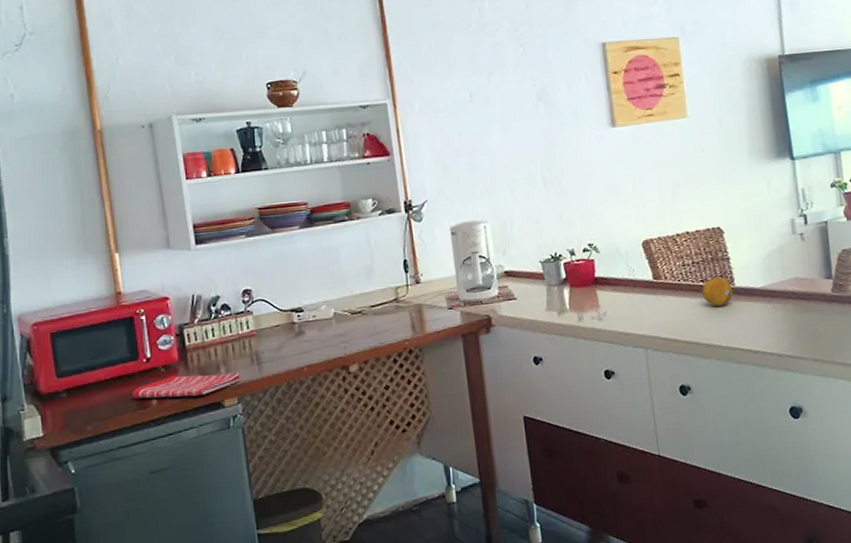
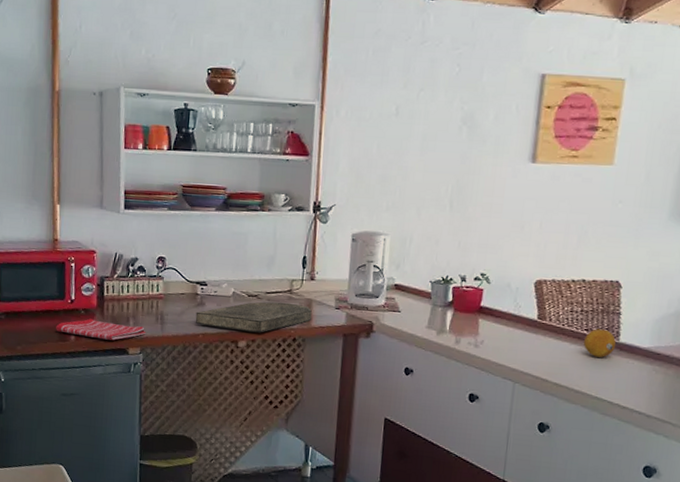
cutting board: none [295,312,424,357] -> present [195,301,312,333]

